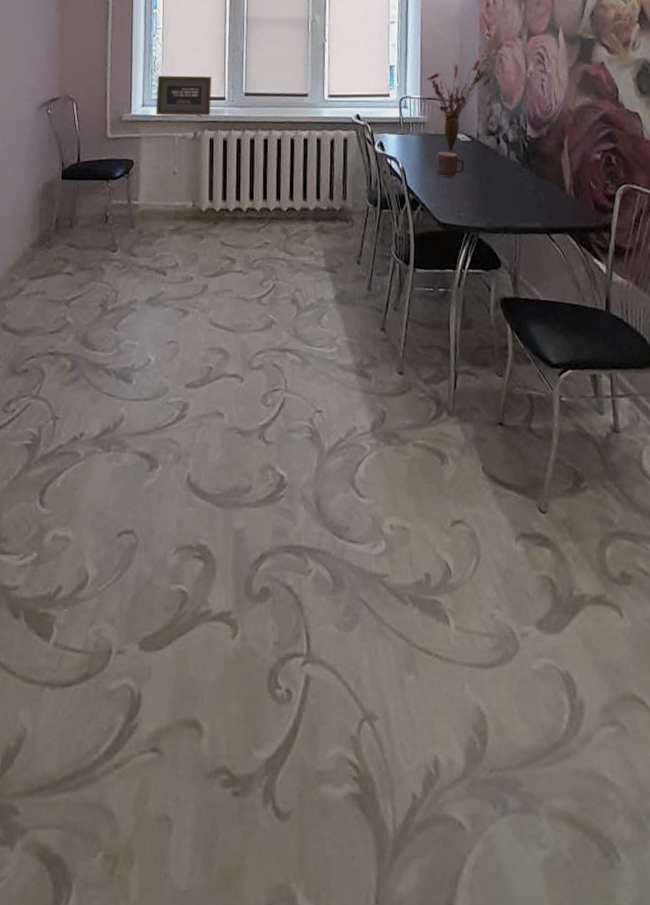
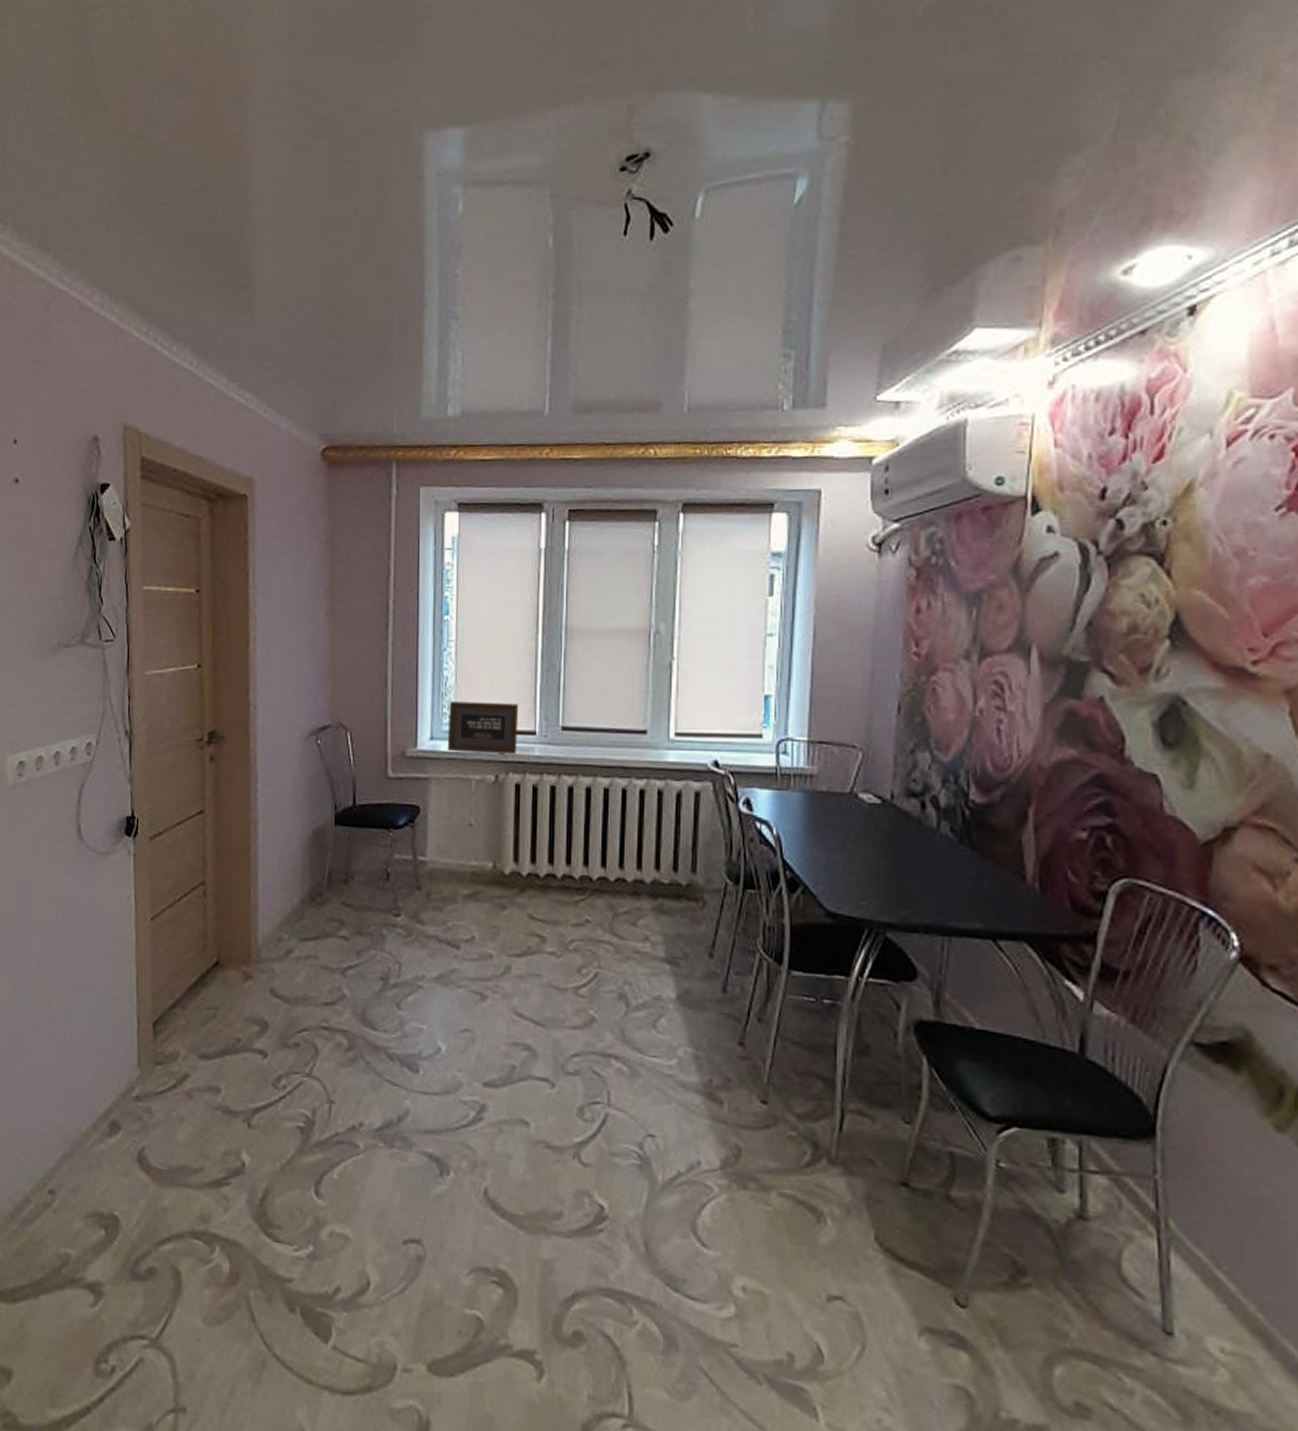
bouquet: present [426,60,493,154] -> none [818,689,920,821]
mug: present [436,151,465,178] -> none [828,815,870,853]

